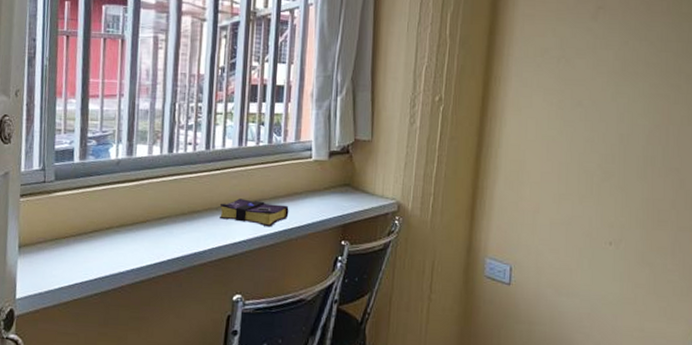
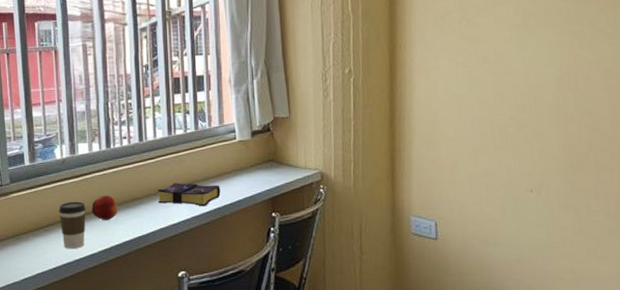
coffee cup: none [107,207,138,259] -> present [58,201,86,248]
apple: none [144,204,174,232] -> present [91,195,118,220]

